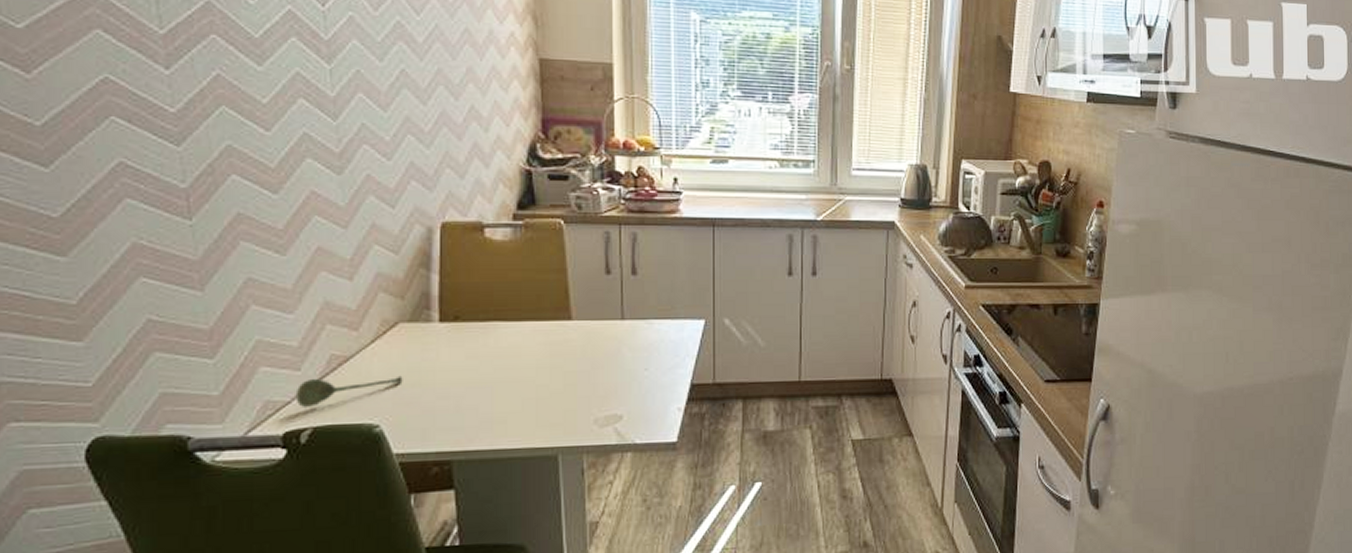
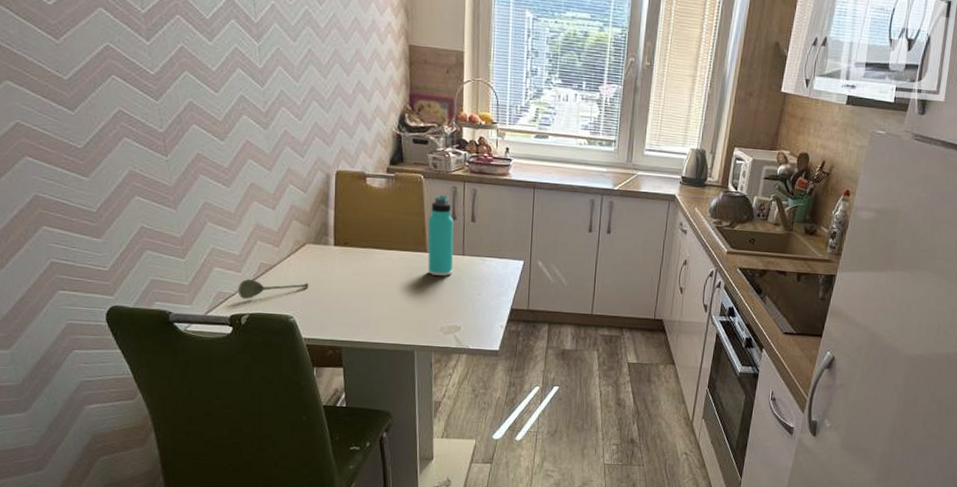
thermos bottle: none [572,244,609,351] -> present [428,195,454,277]

